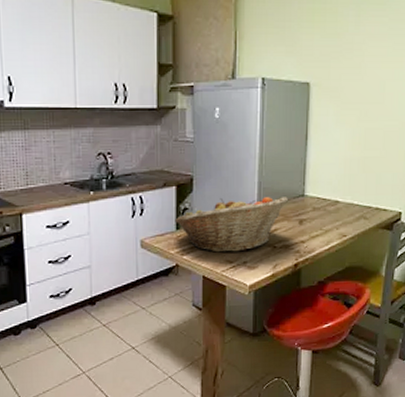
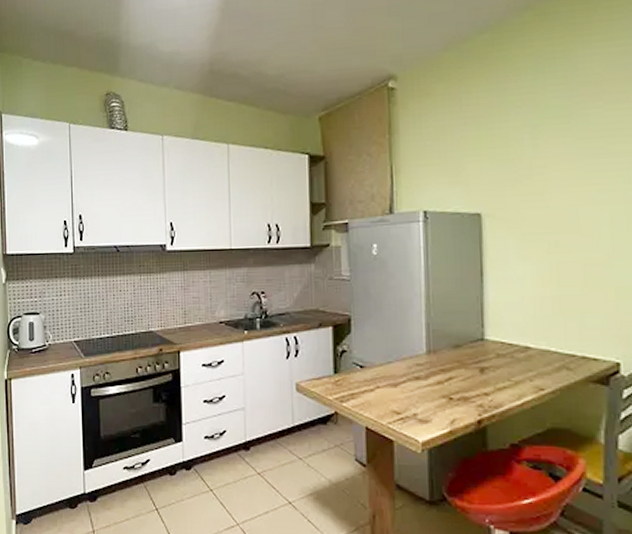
fruit basket: present [175,197,288,253] -> none [332,340,463,402]

